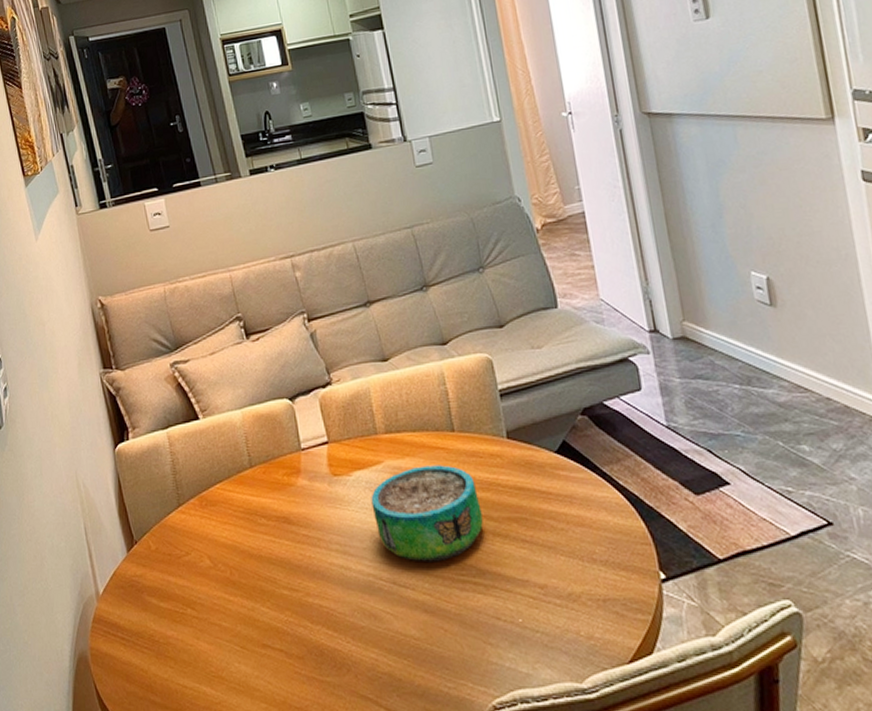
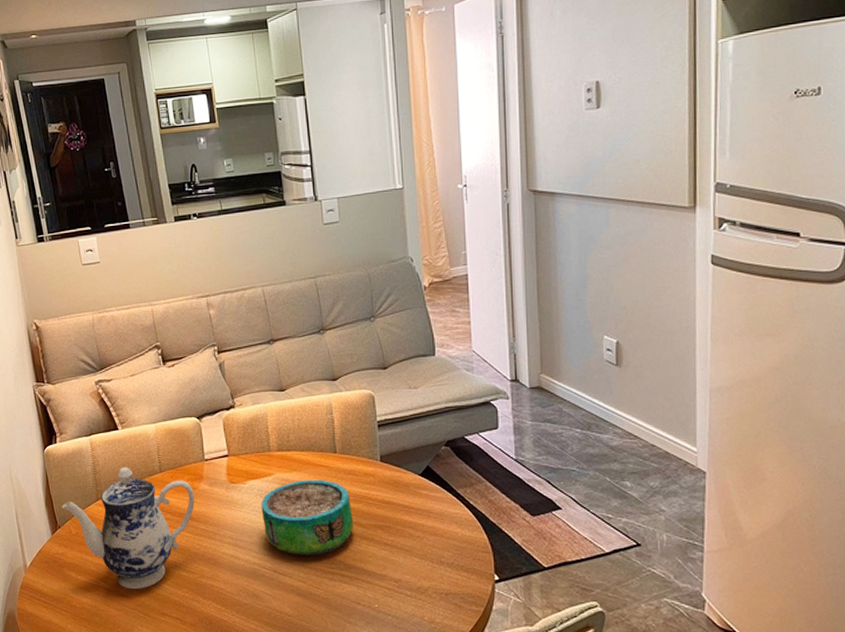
teapot: none [138,463,293,617] -> present [62,466,195,590]

